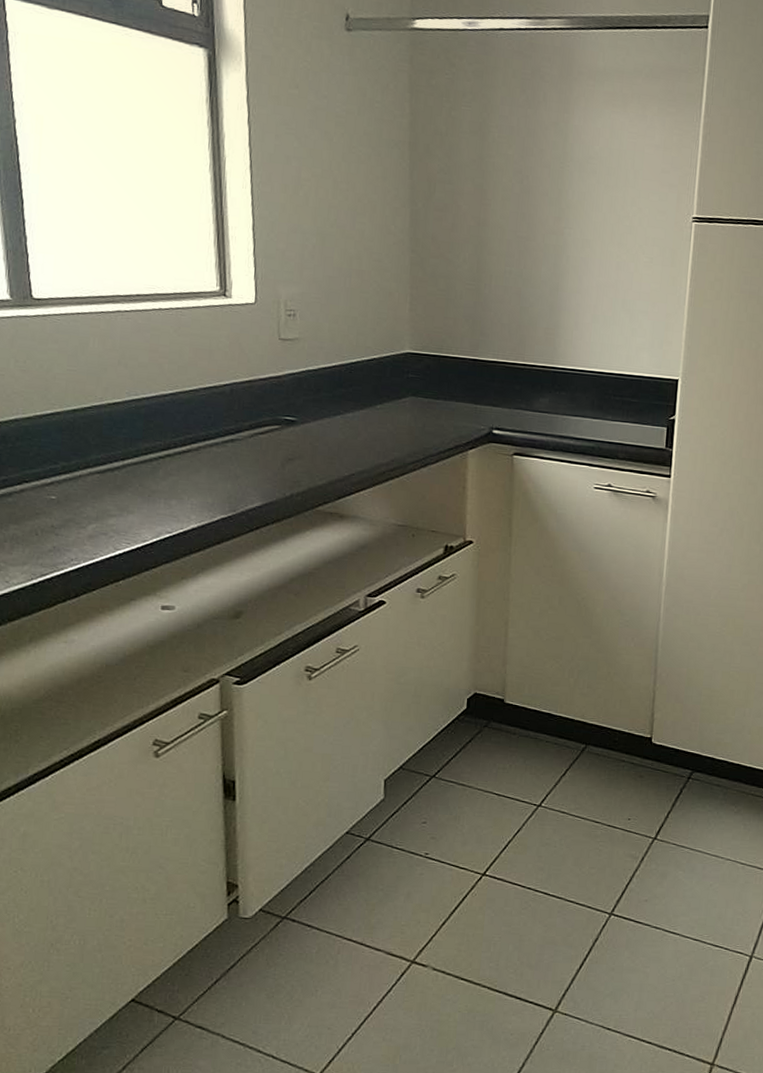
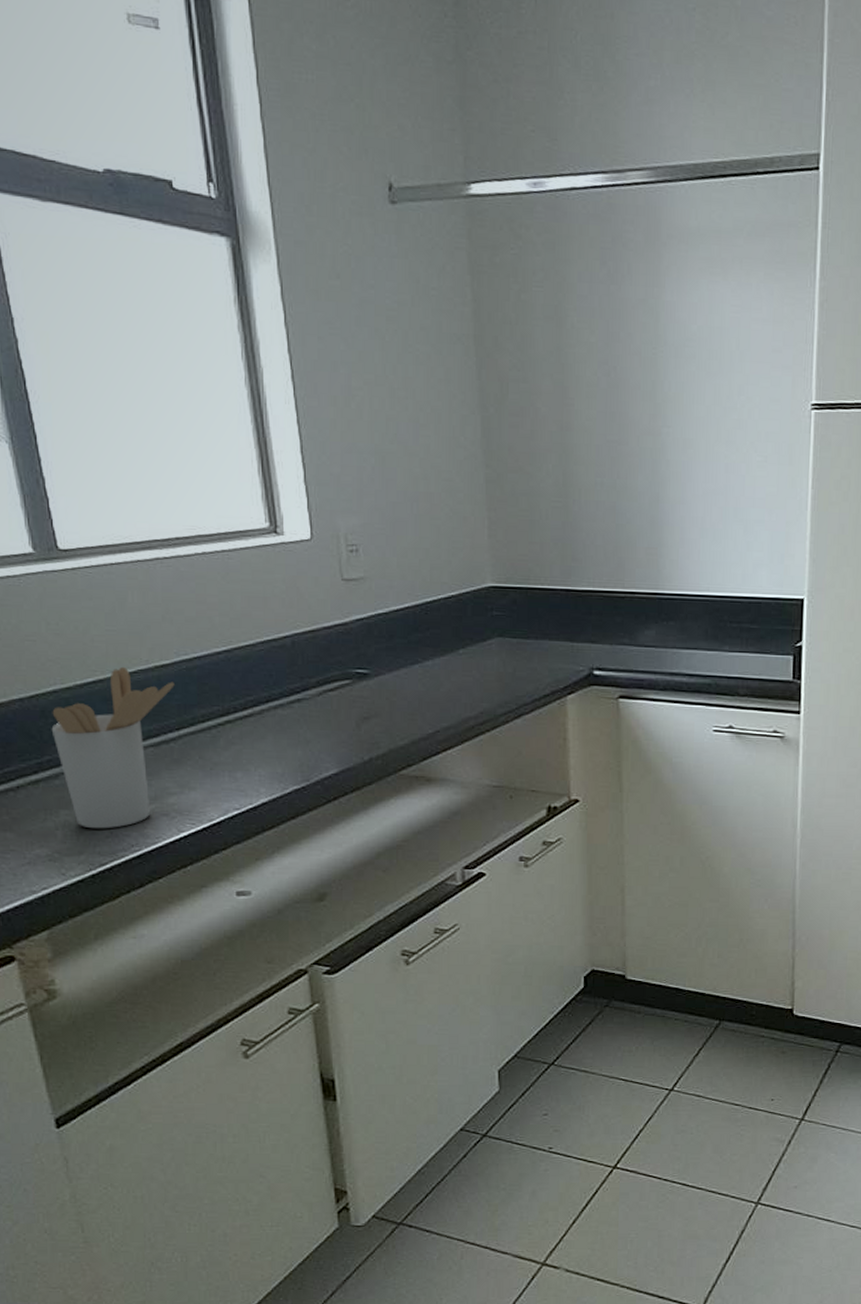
utensil holder: none [9,402,124,544] -> present [51,667,175,829]

